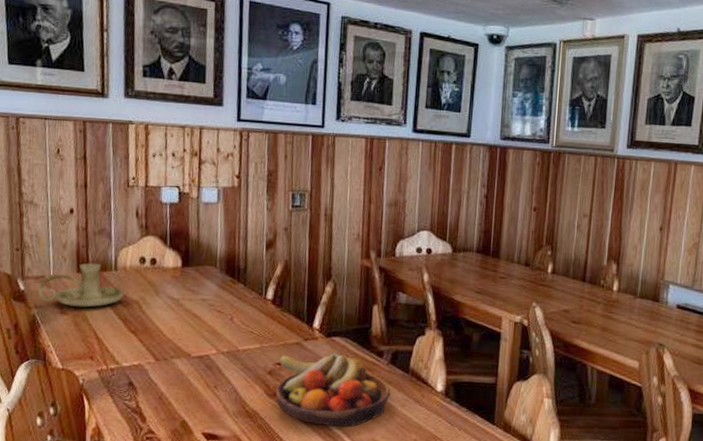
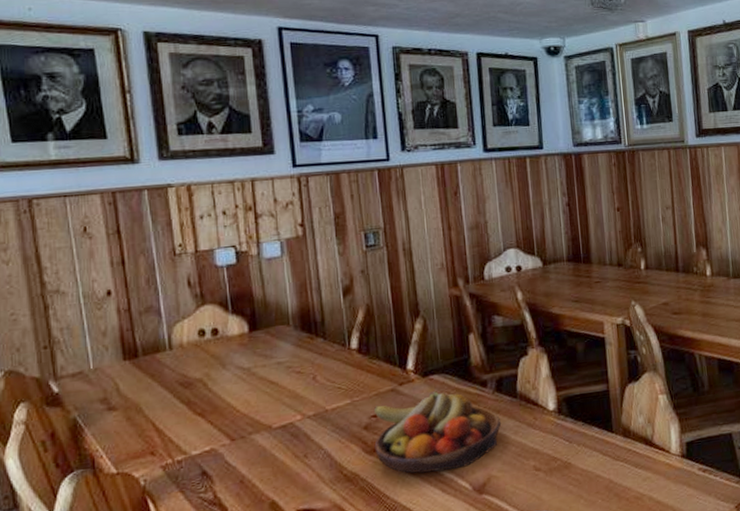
candle holder: present [37,263,125,308] -> none [76,345,184,400]

